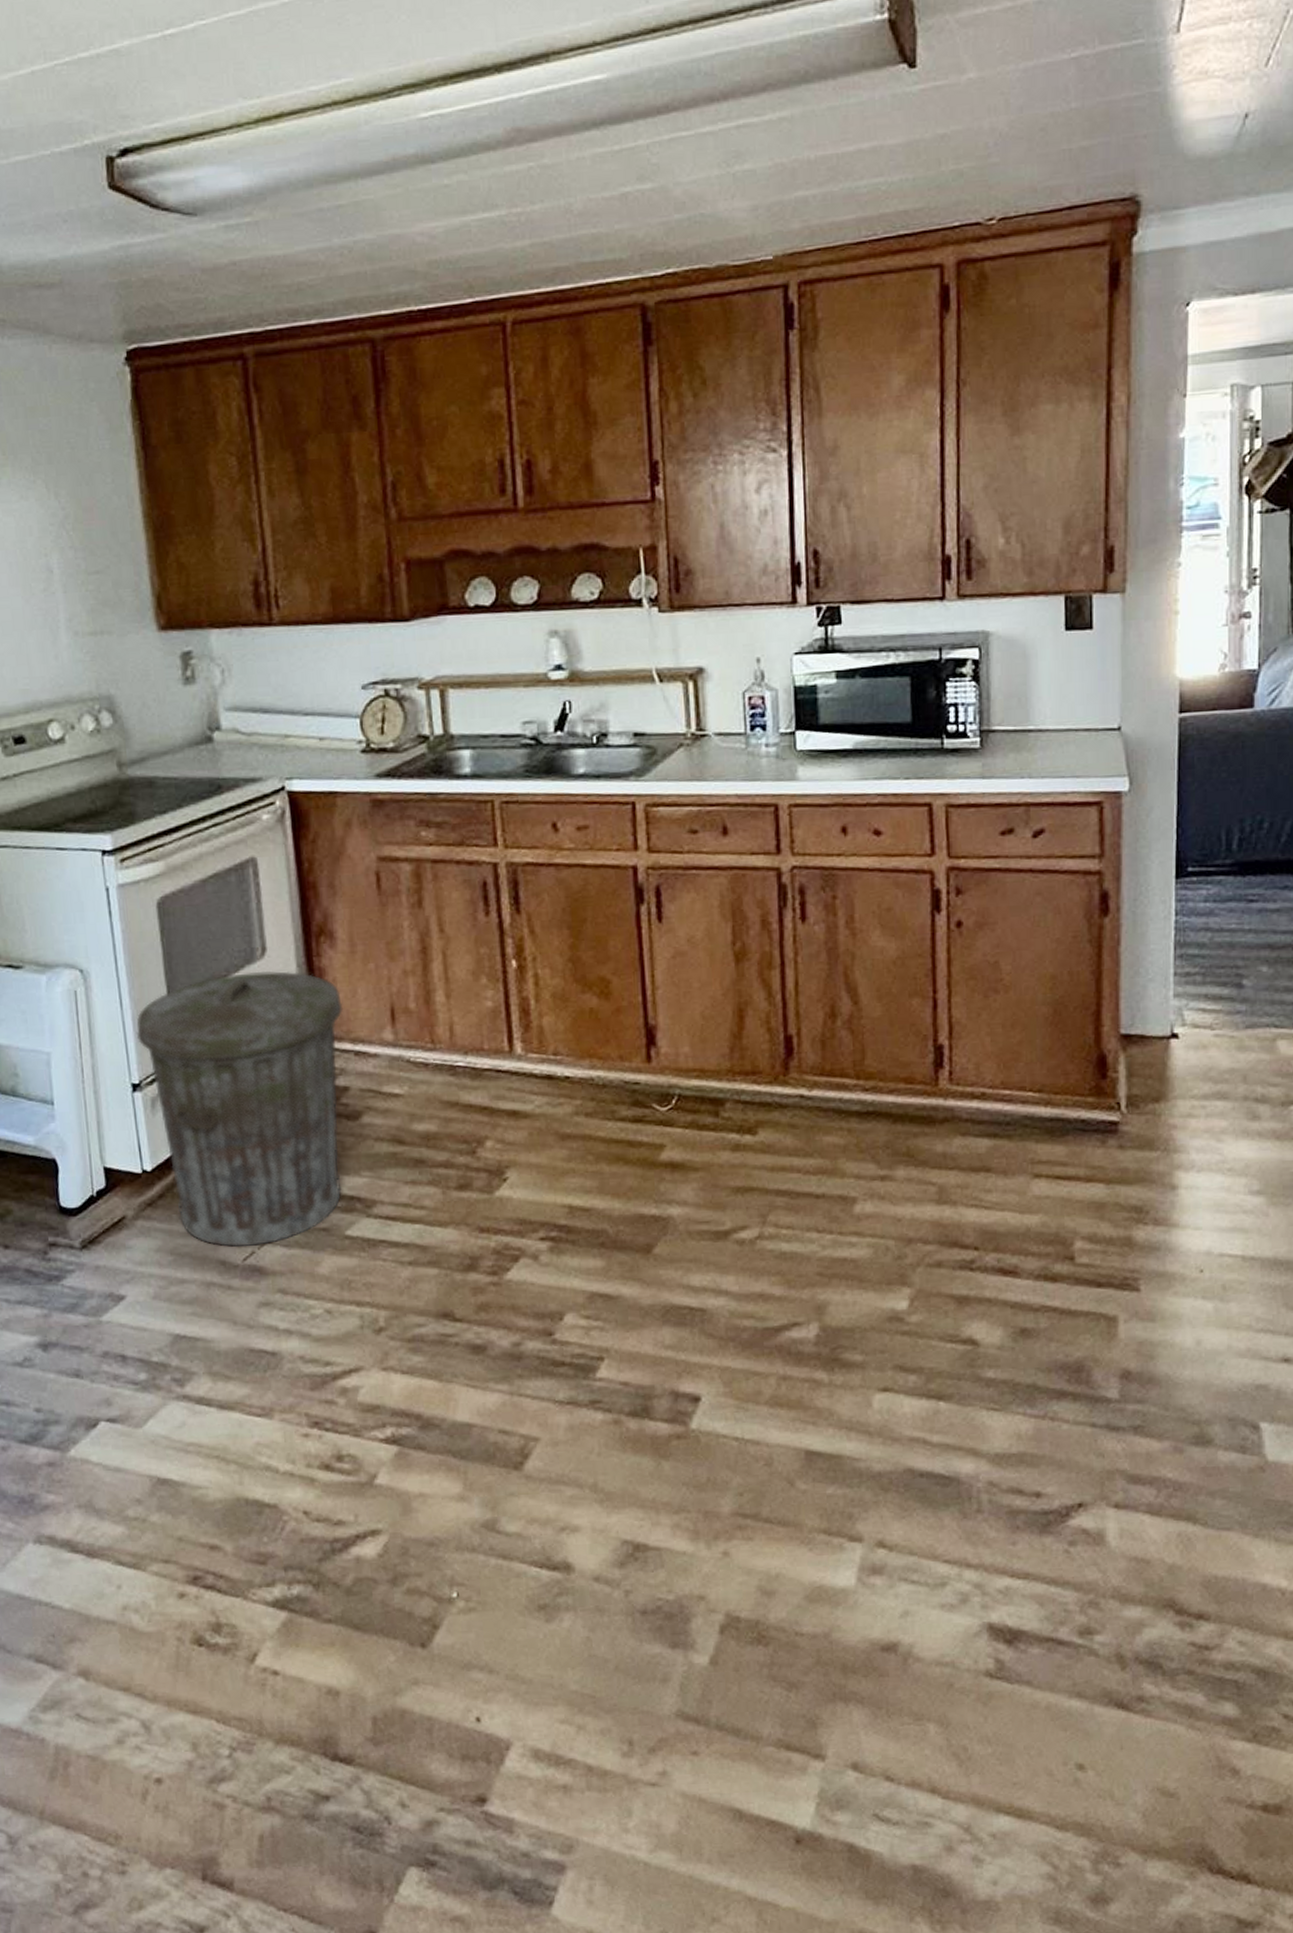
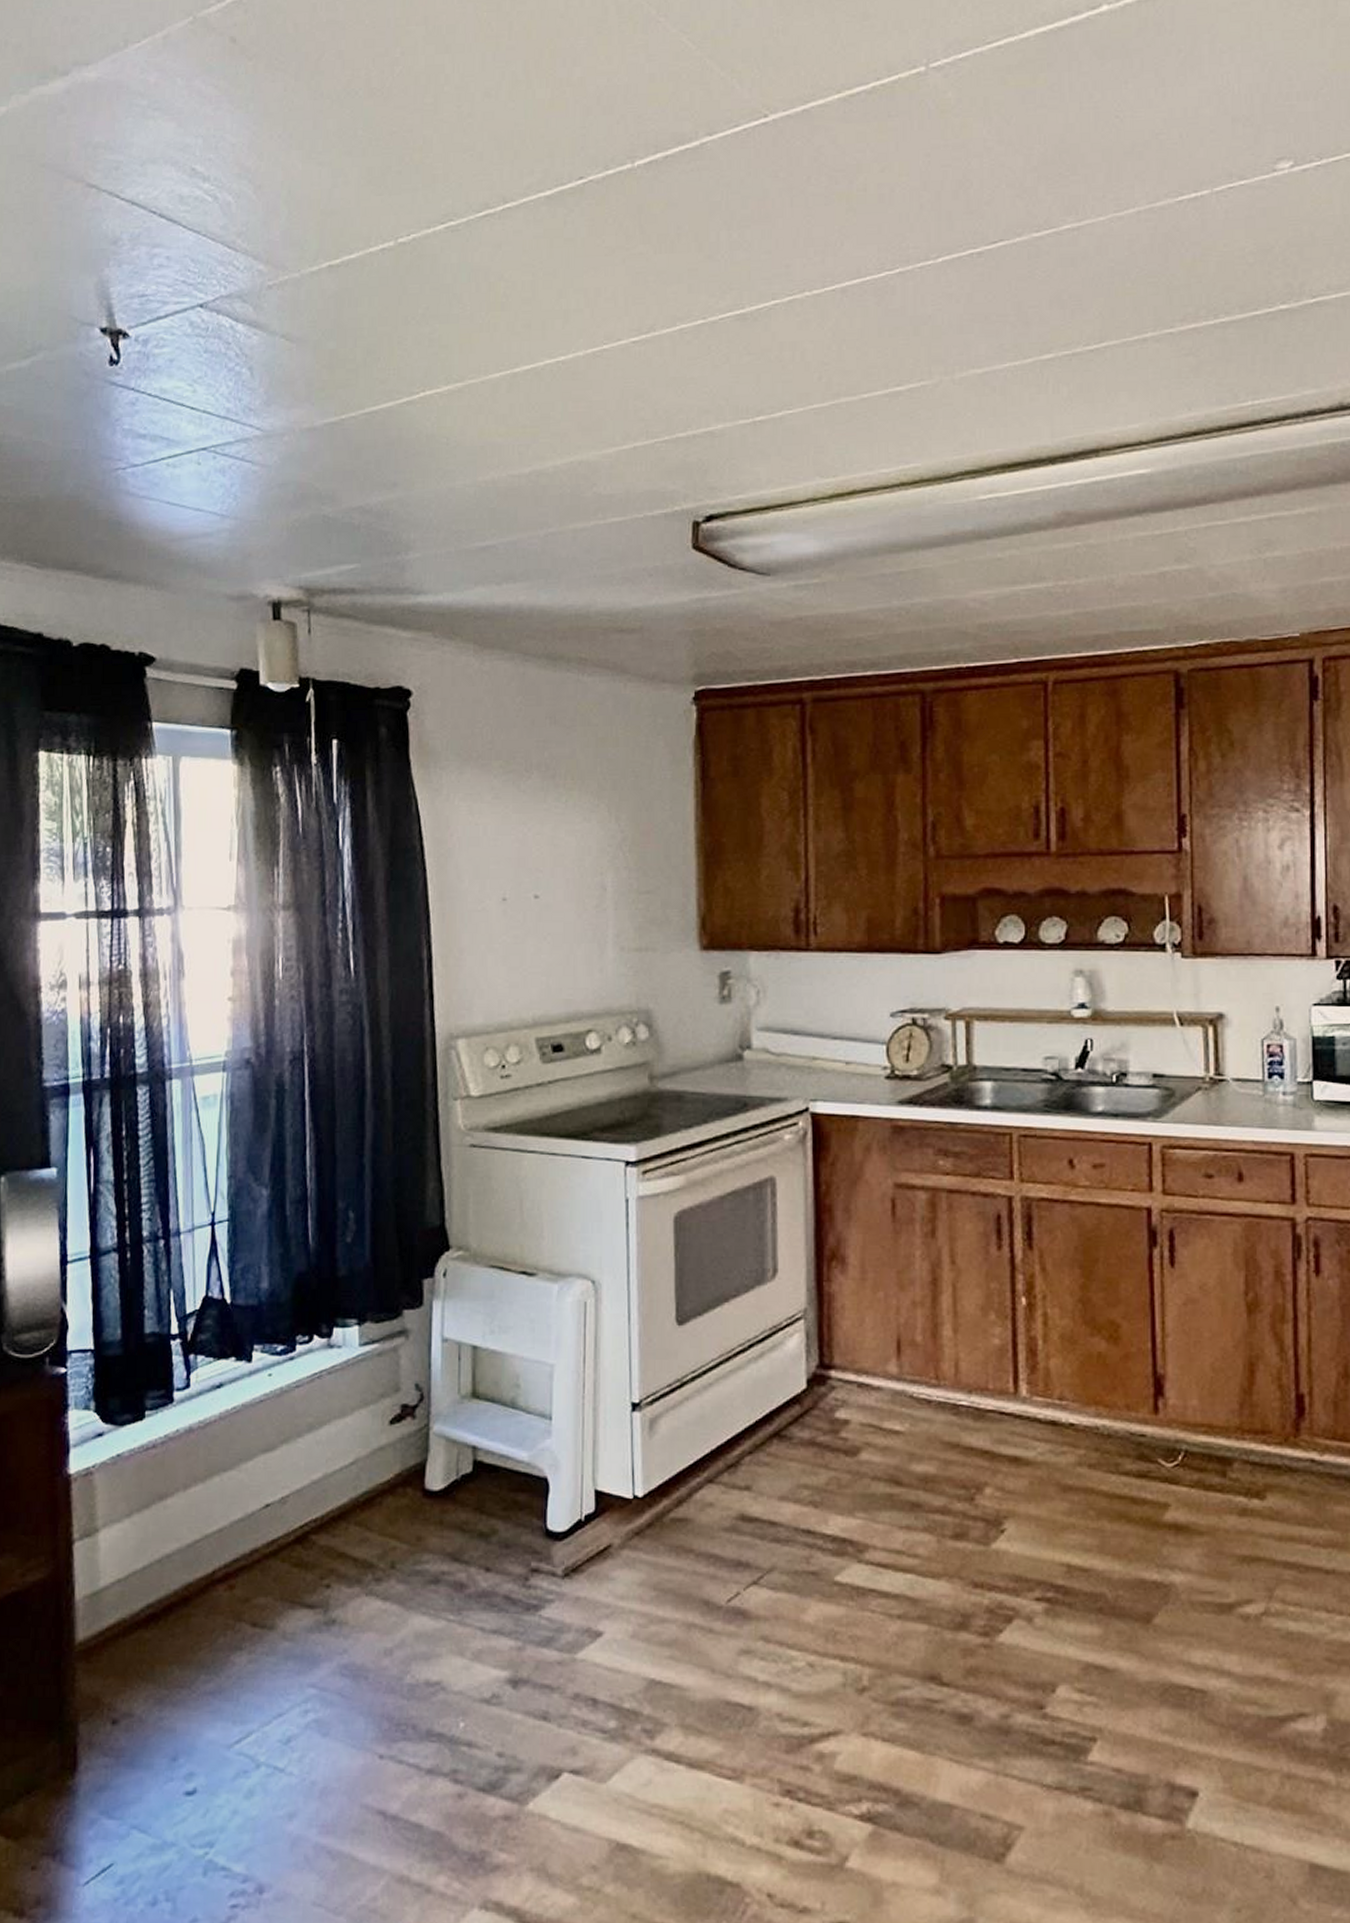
trash can: present [137,971,344,1247] -> none [642,1294,850,1587]

